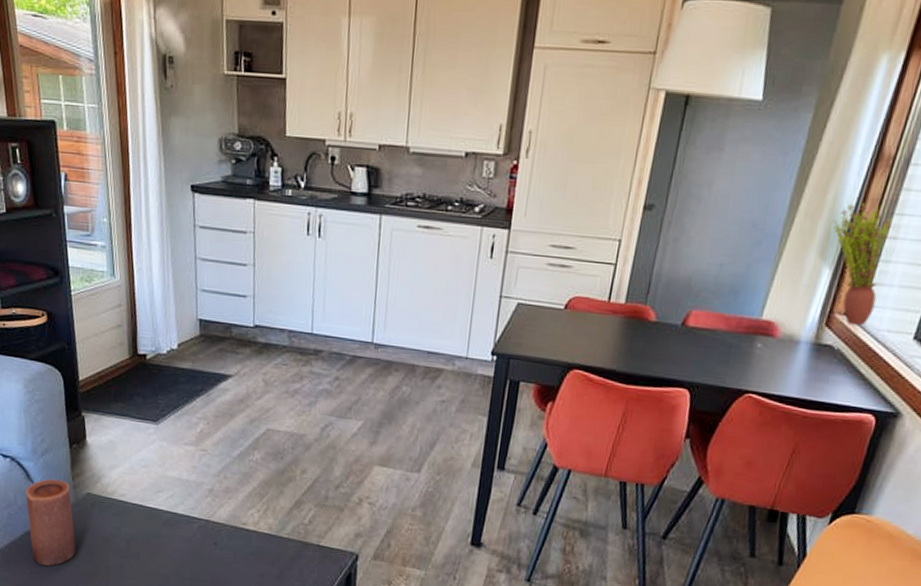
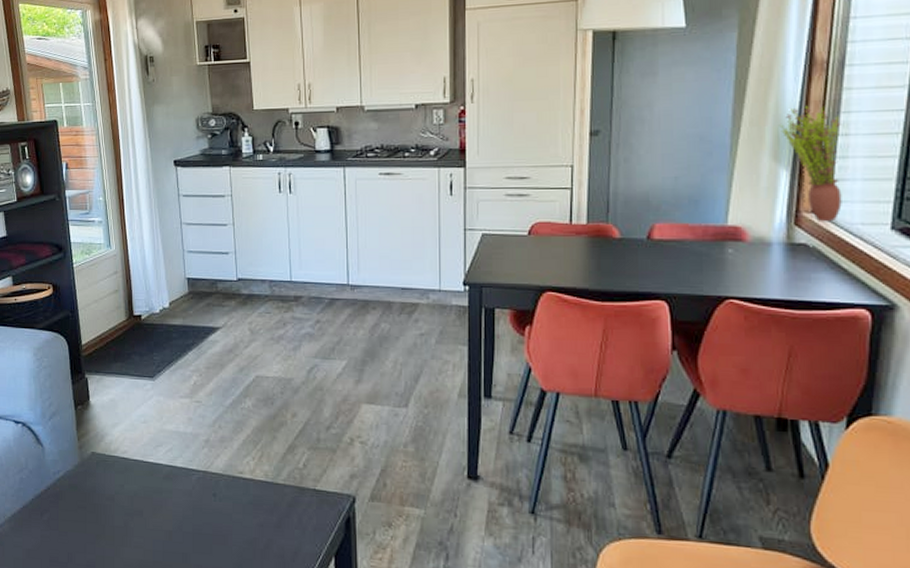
candle: present [25,479,76,566] -> none [36,441,83,529]

